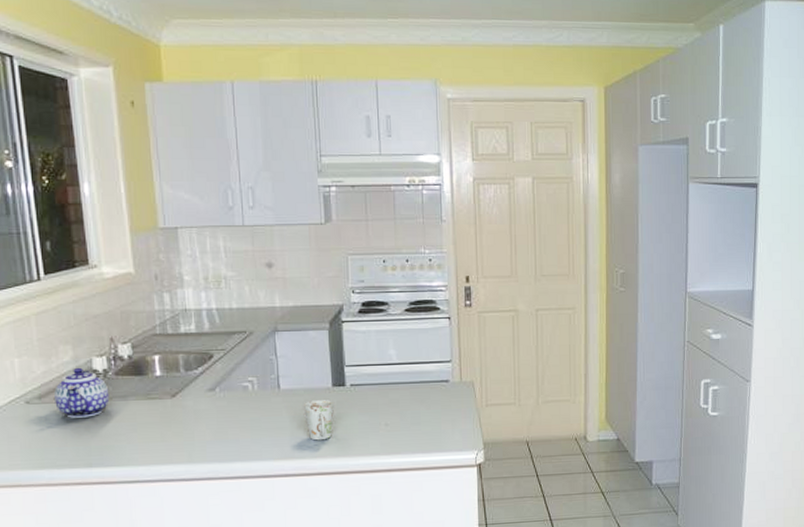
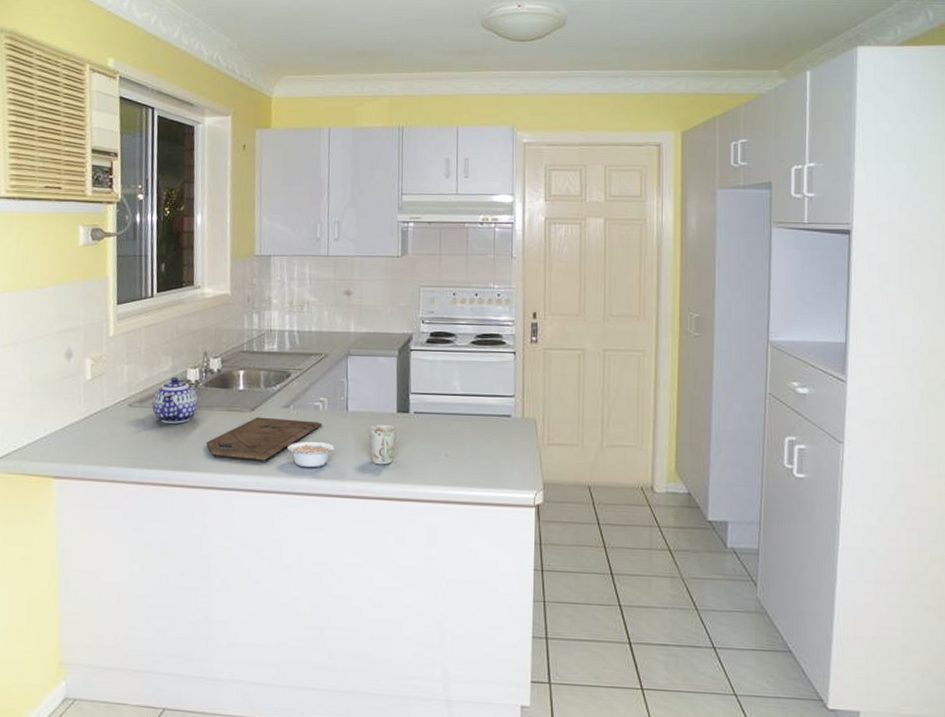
cutting board: none [124,402,253,449] -> present [207,417,323,461]
legume: none [217,422,268,451] -> present [287,441,334,468]

